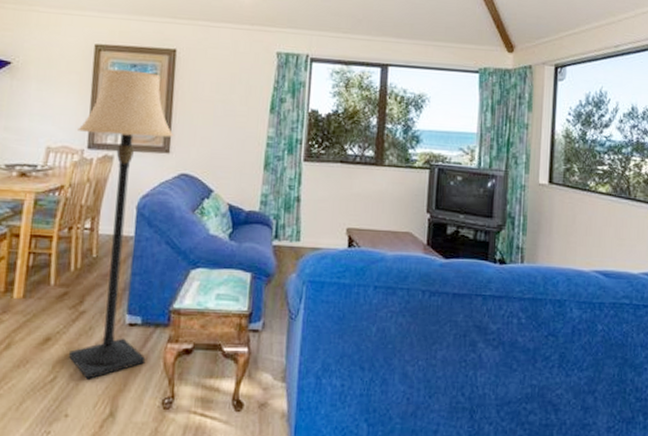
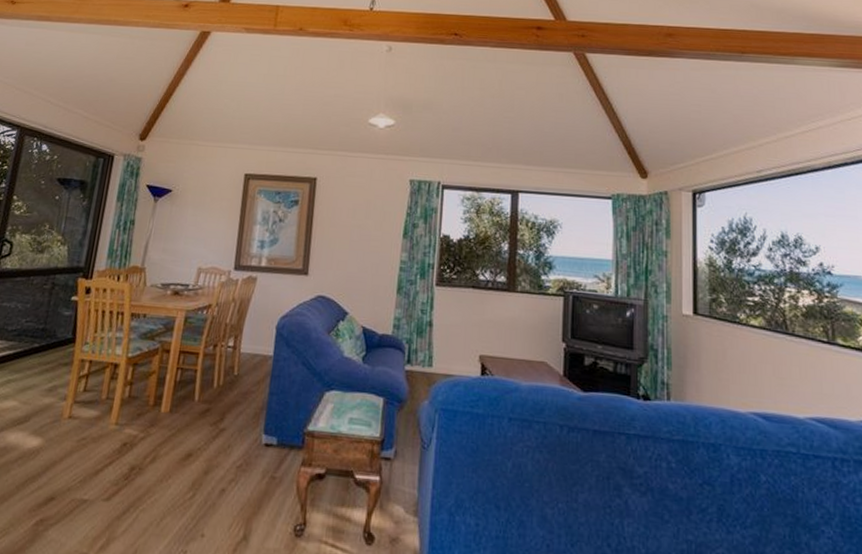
lamp: present [68,68,174,379] -> none [207,196,313,499]

